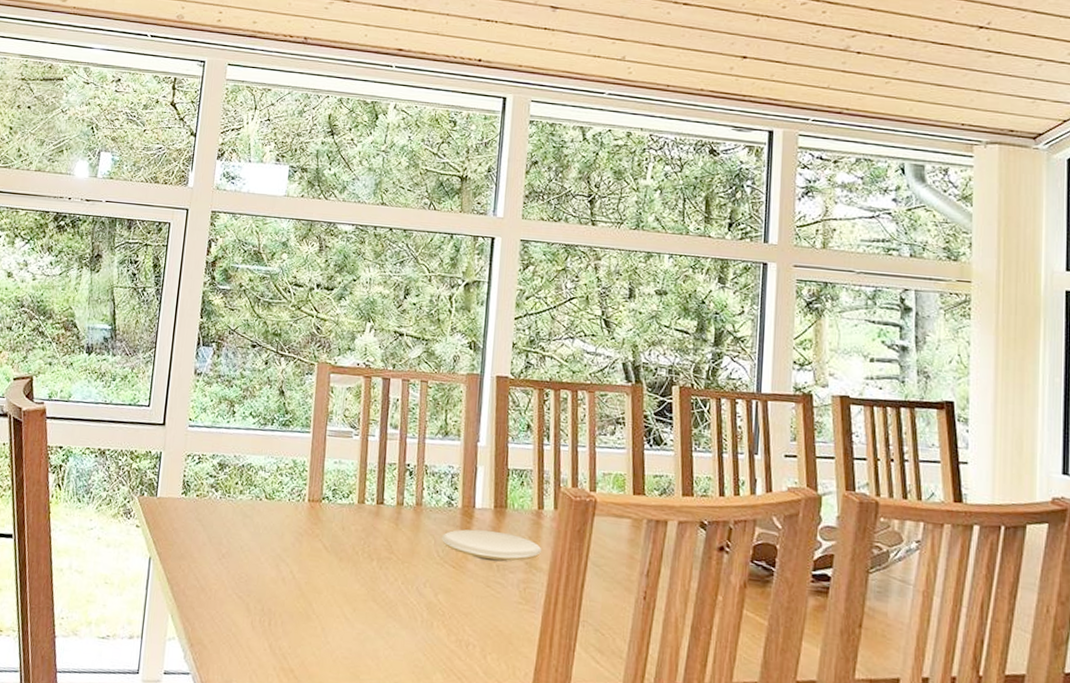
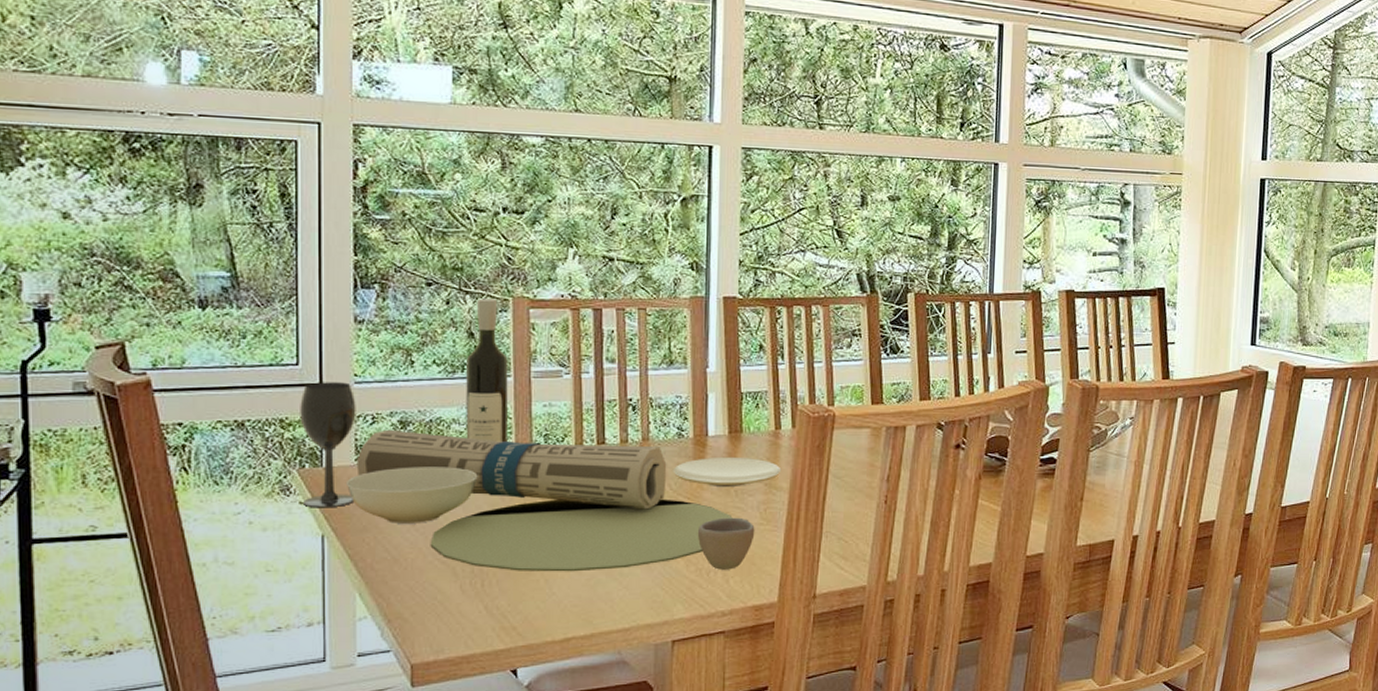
wine glass: none [139,422,188,534] -> present [300,382,356,508]
bowl: none [172,504,276,558] -> present [345,467,478,524]
newspaper: none [182,469,436,573] -> present [356,429,667,510]
placemat: none [231,551,494,628] -> present [430,499,733,572]
bottle: none [269,361,309,493] -> present [466,298,508,443]
cup: none [459,591,514,646] -> present [697,517,755,570]

